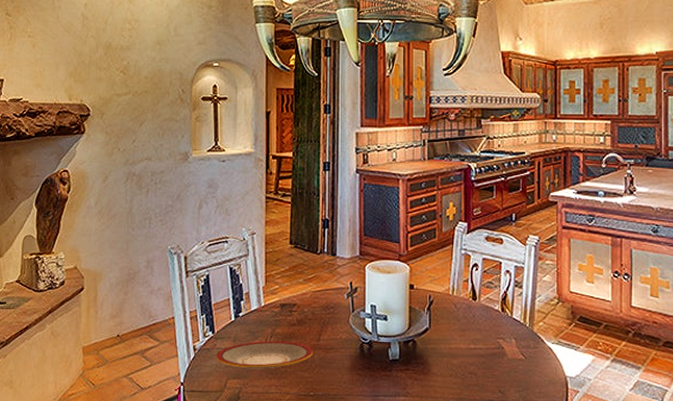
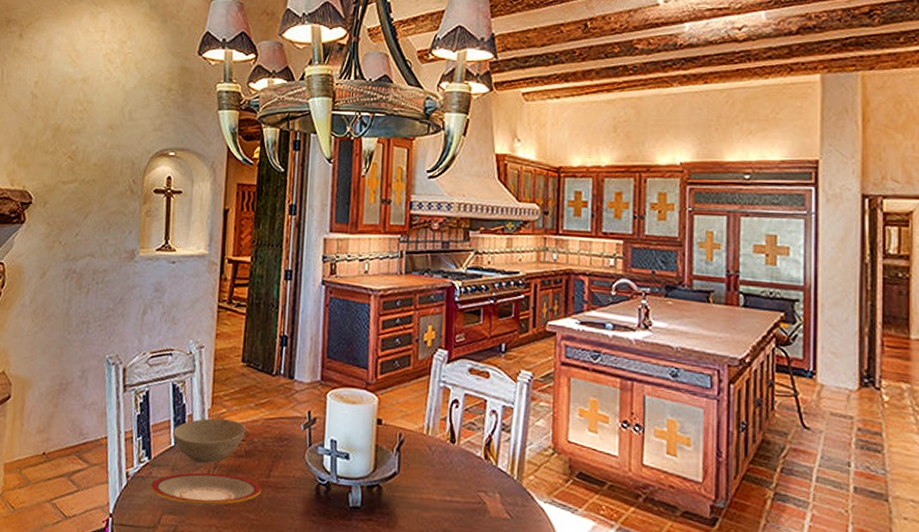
bowl: none [233,294,297,334] -> present [173,418,246,464]

